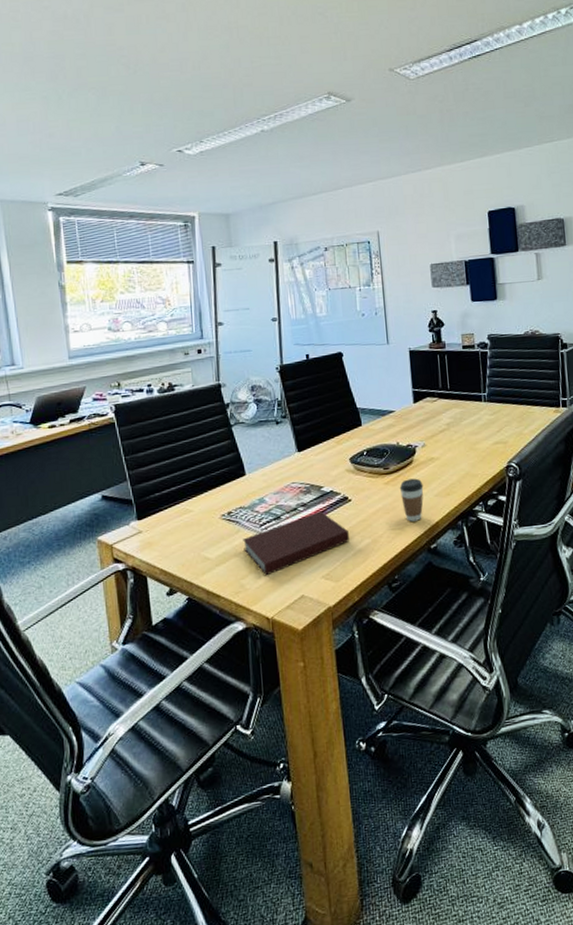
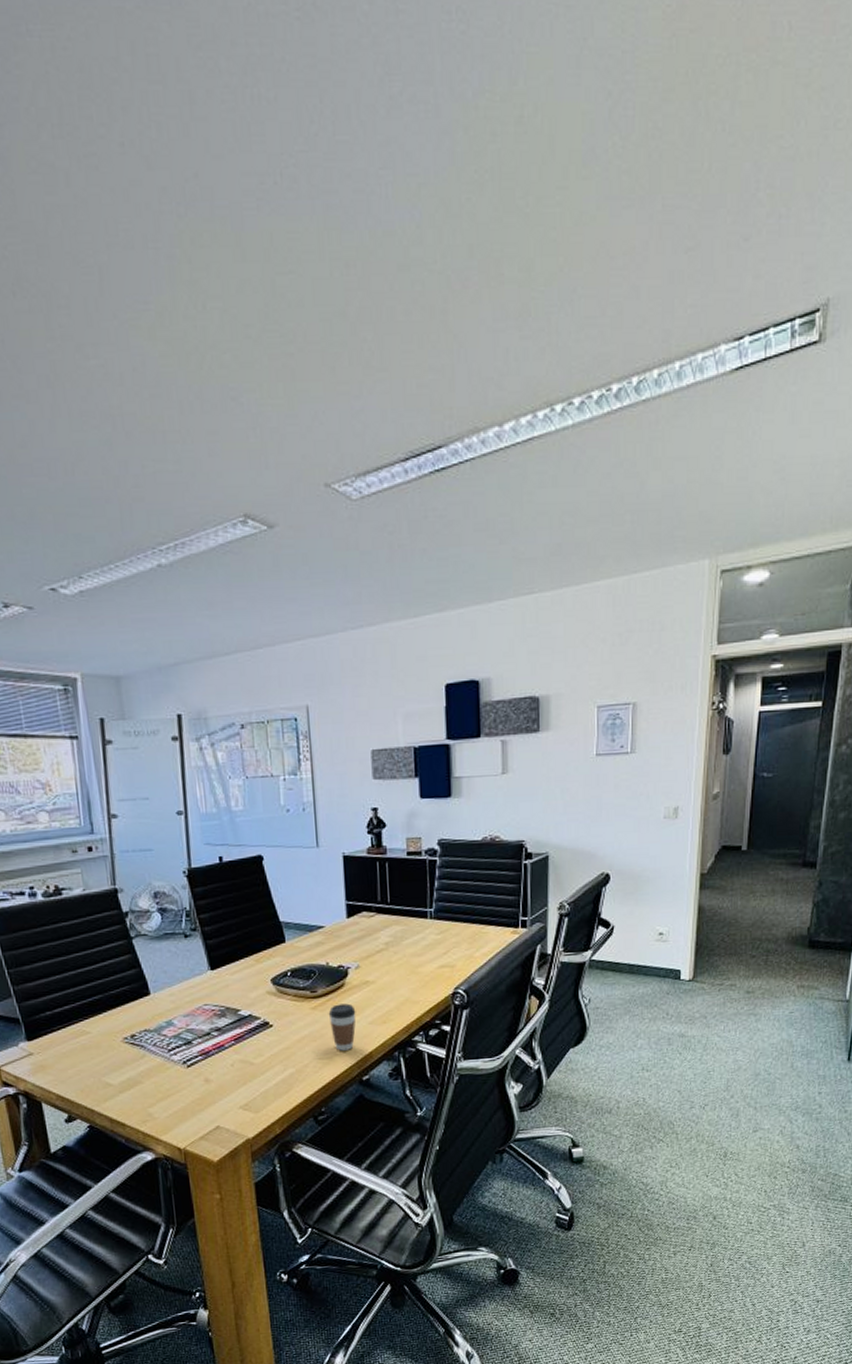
notebook: present [243,511,349,576] -> none [149,1037,270,1105]

